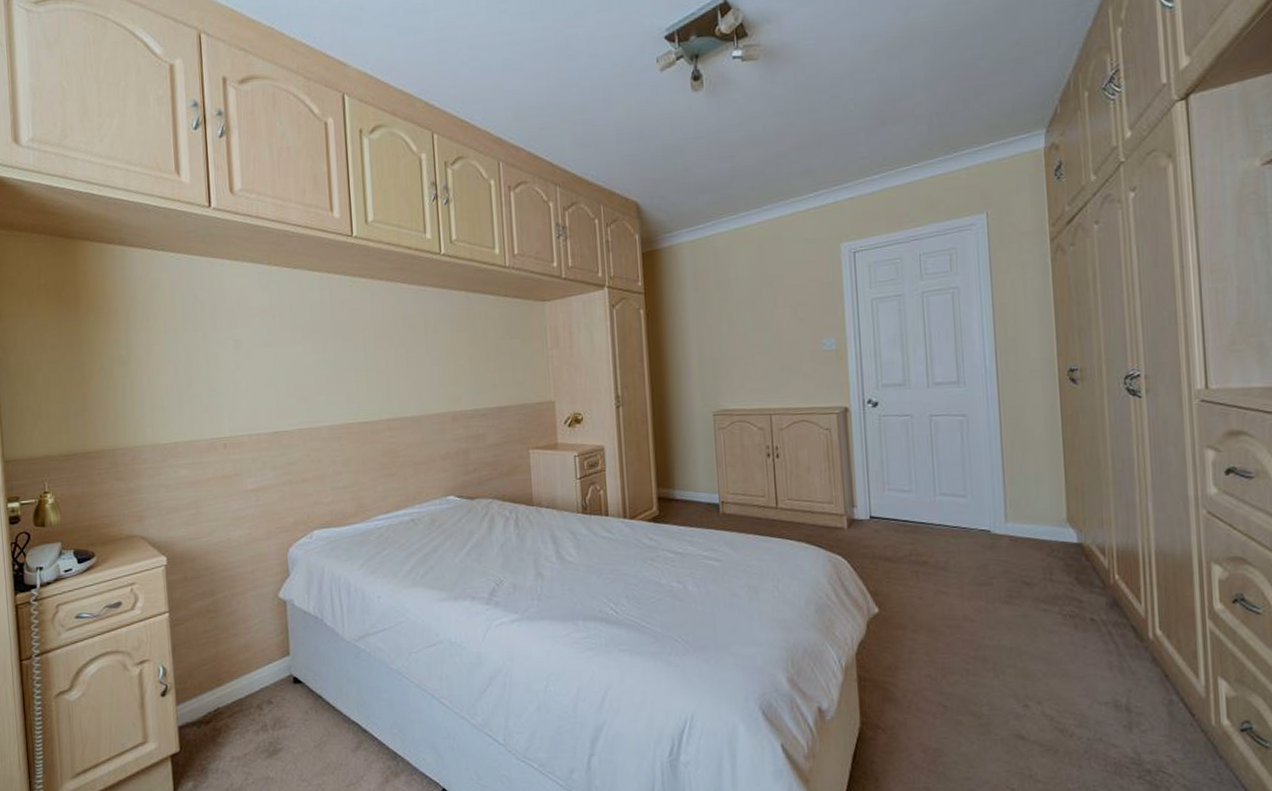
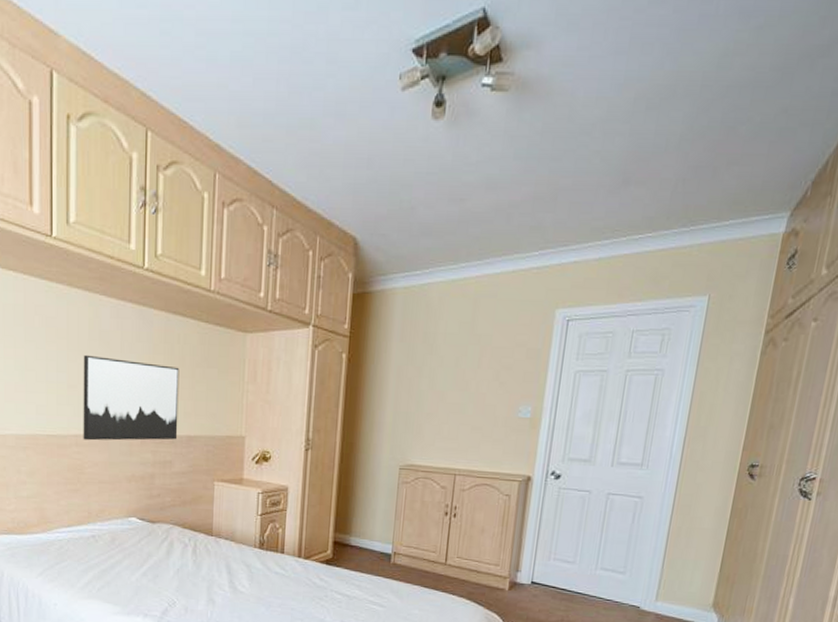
wall art: none [389,340,488,424] -> present [83,354,180,441]

